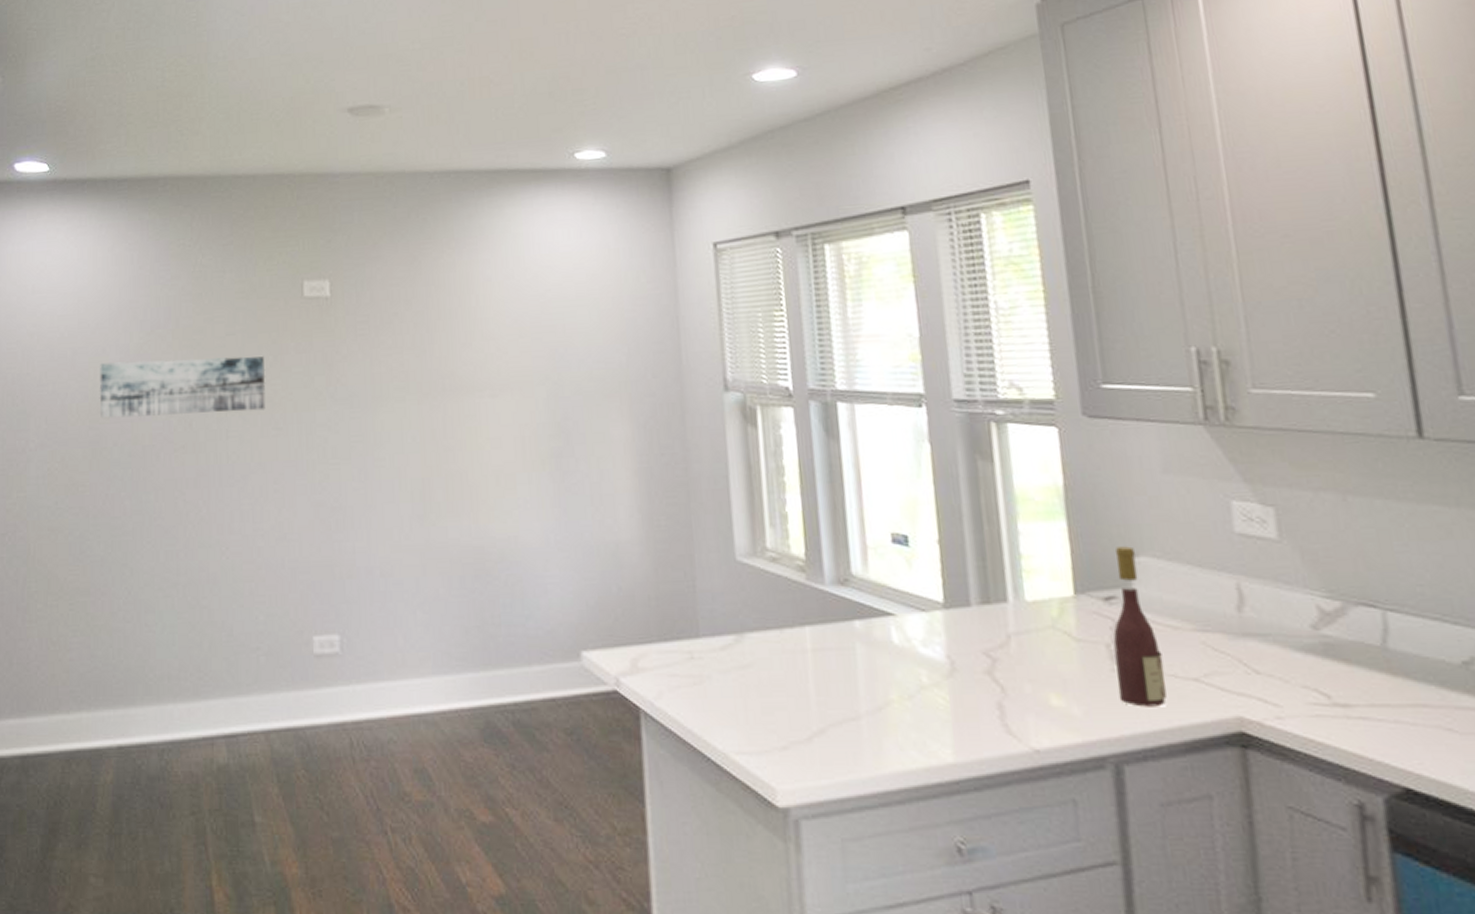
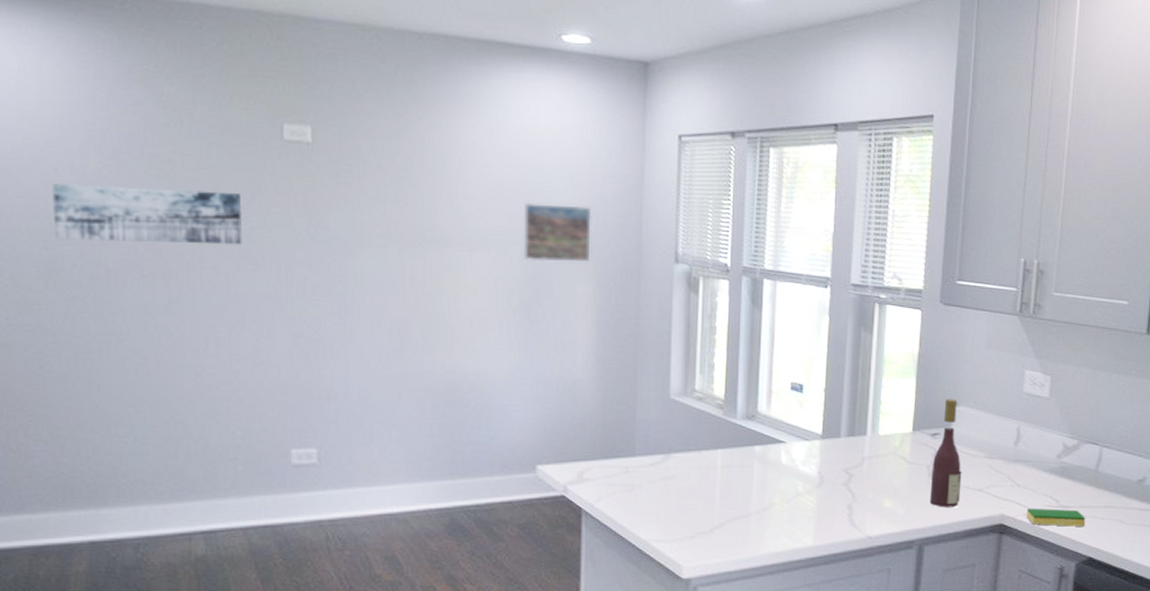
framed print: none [547,334,625,403] -> present [523,202,592,261]
dish sponge: none [1278,707,1387,737] -> present [1026,508,1086,527]

